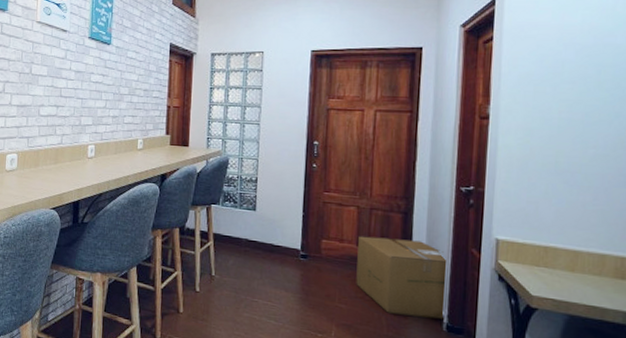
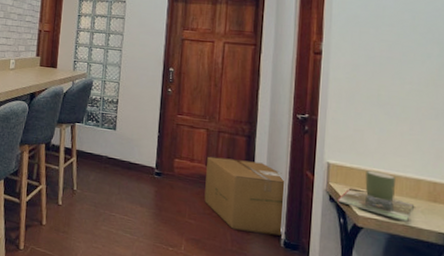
magazine: none [508,266,597,302] -> present [337,188,414,223]
mug: none [540,246,577,280] -> present [365,170,397,202]

